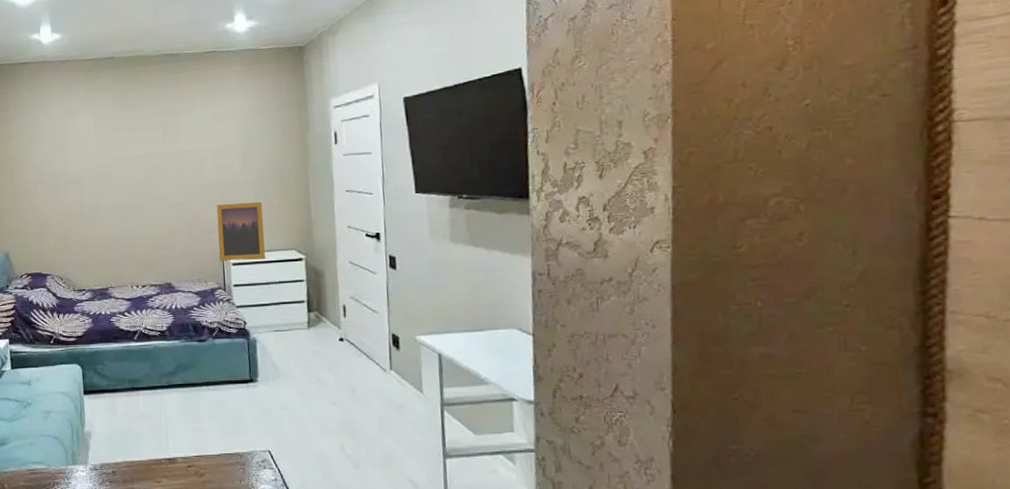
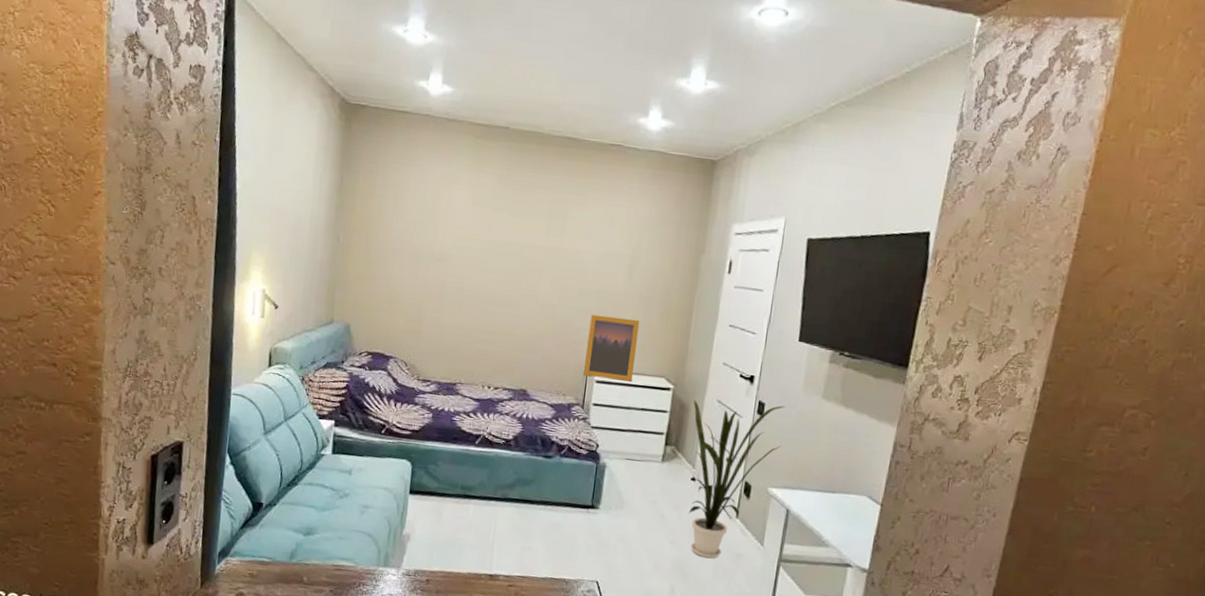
house plant: none [327,256,419,413] -> present [689,401,786,559]

